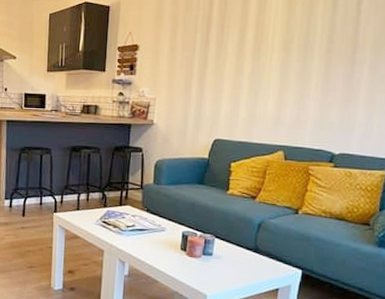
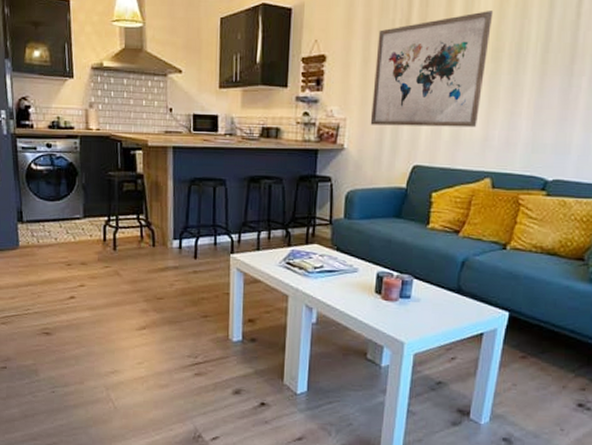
wall art: none [176,8,284,107] -> present [370,11,494,128]

